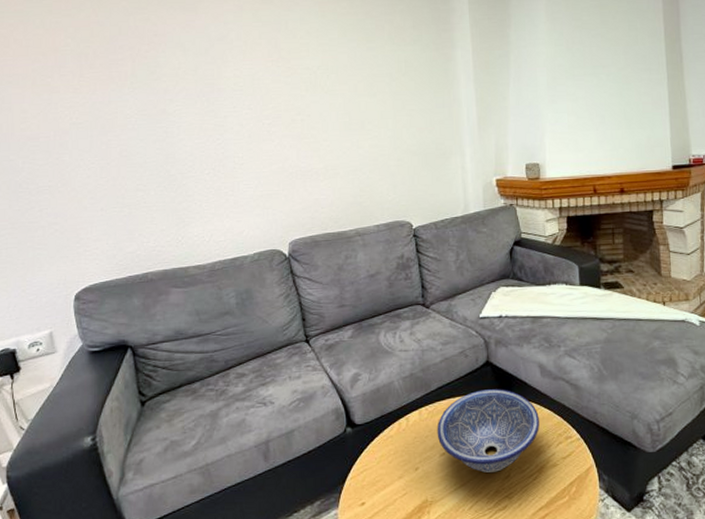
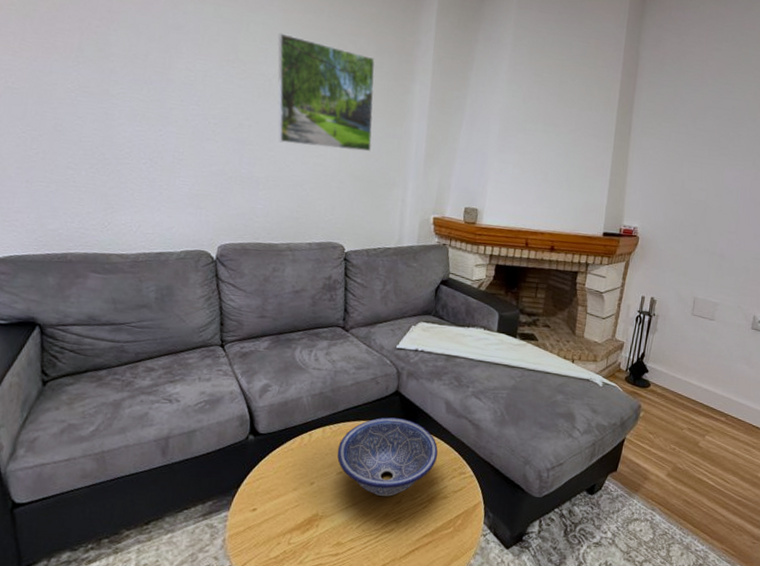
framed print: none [316,25,423,131] -> present [278,33,375,152]

